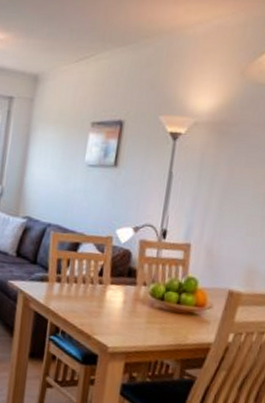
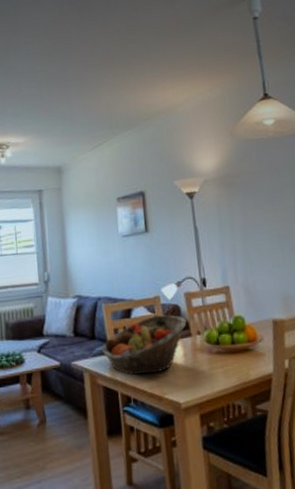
fruit basket: none [40,255,135,313] -> present [101,315,187,375]

